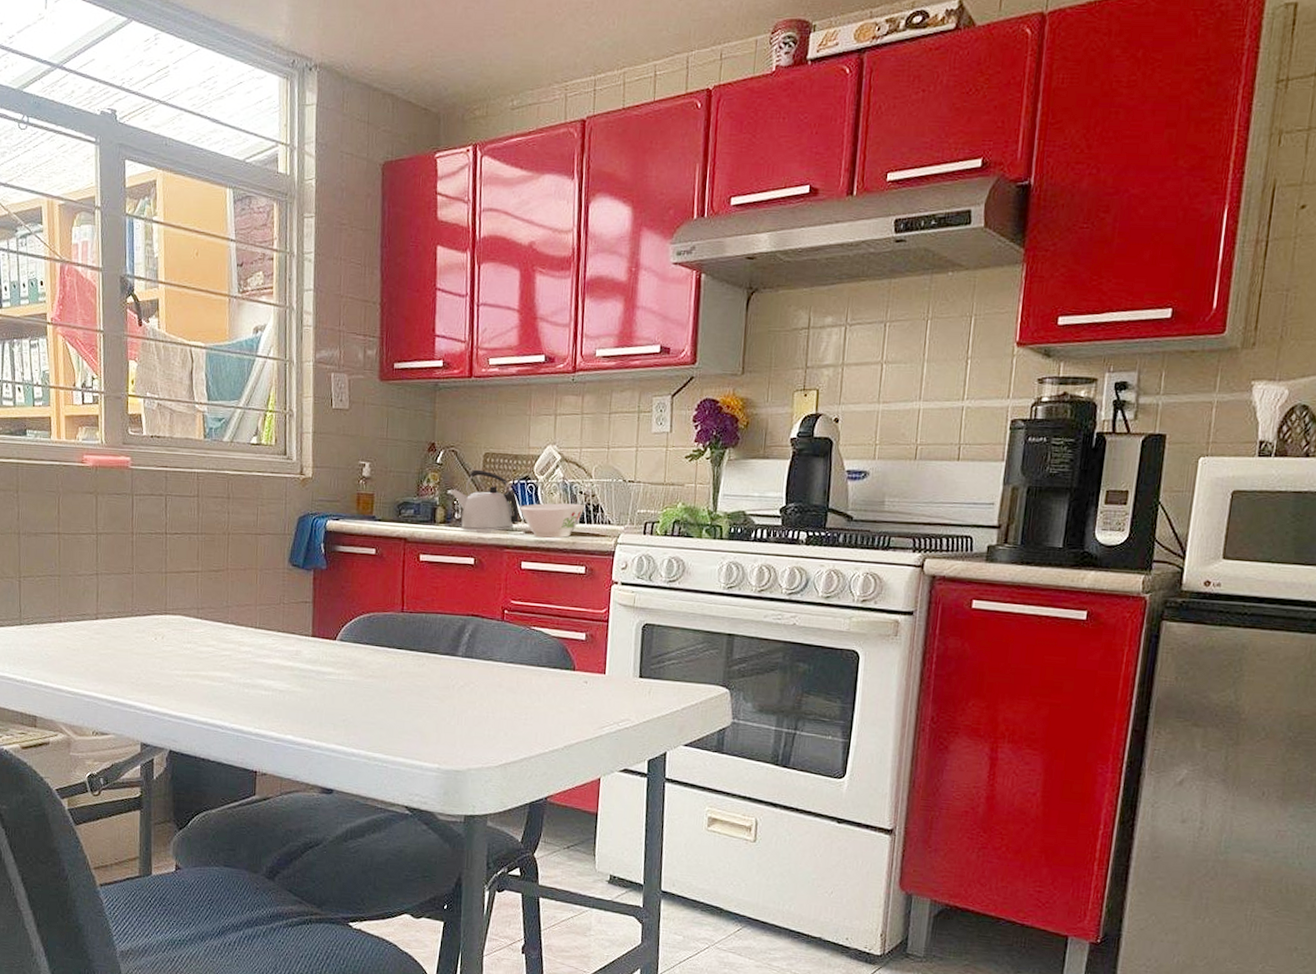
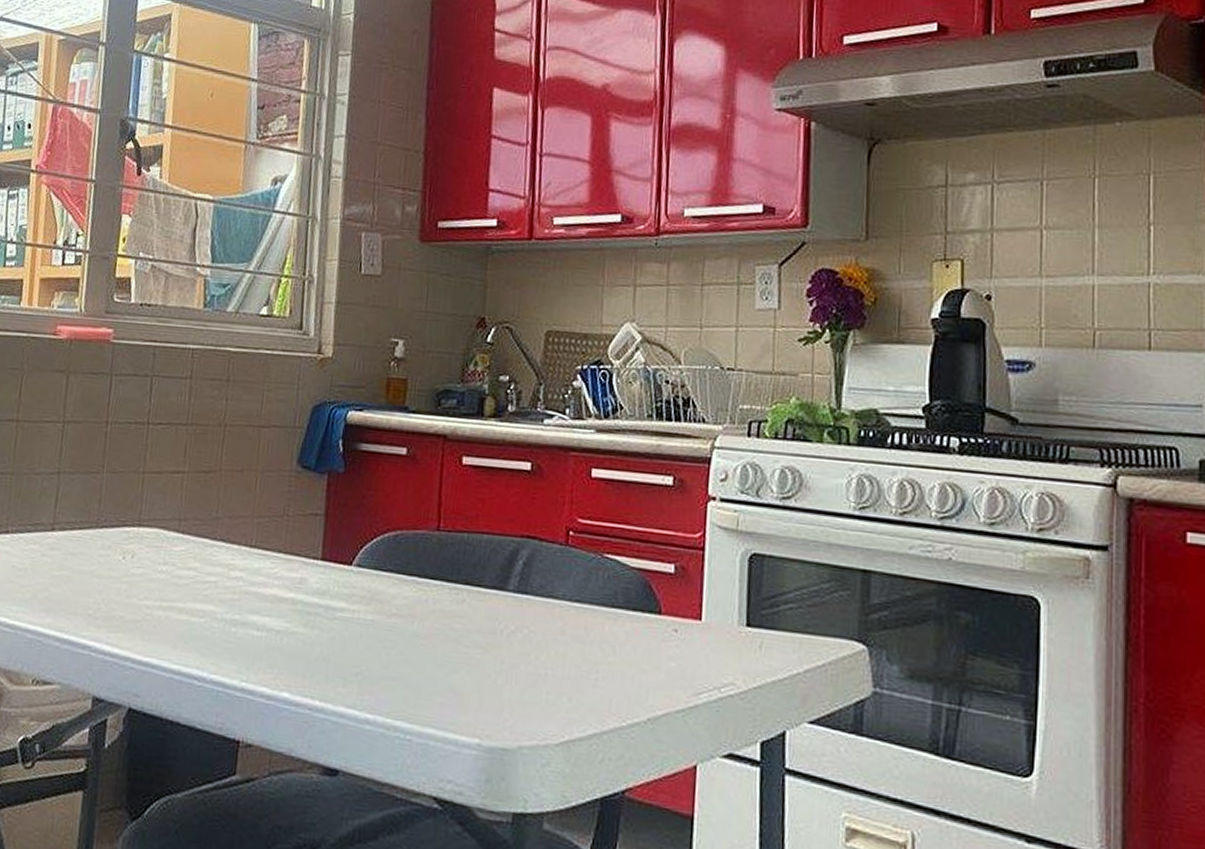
kettle: present [450,469,520,534] -> none [502,350,590,432]
bowl: present [519,502,585,539] -> none [589,394,673,439]

